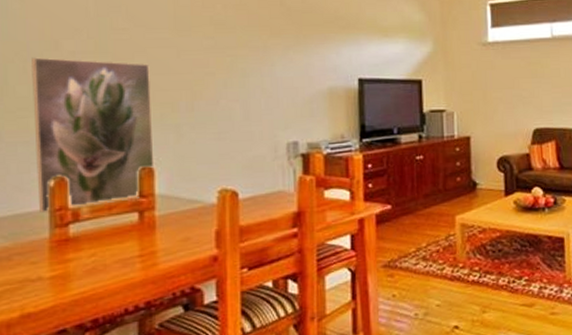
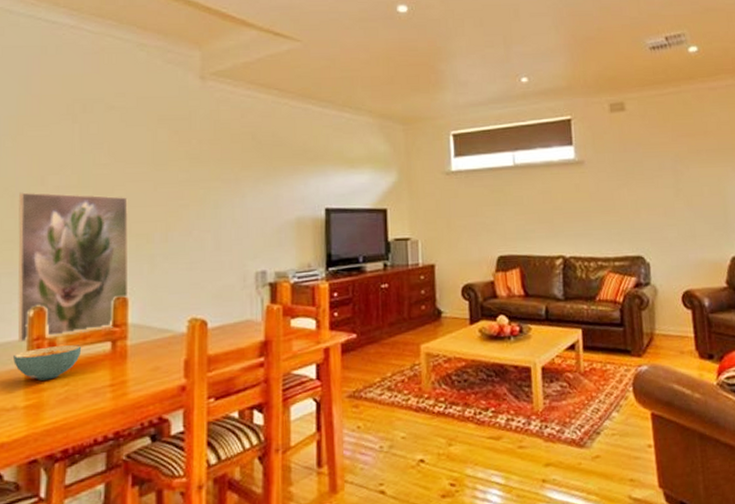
cereal bowl: none [35,215,108,251] -> present [13,345,82,381]

